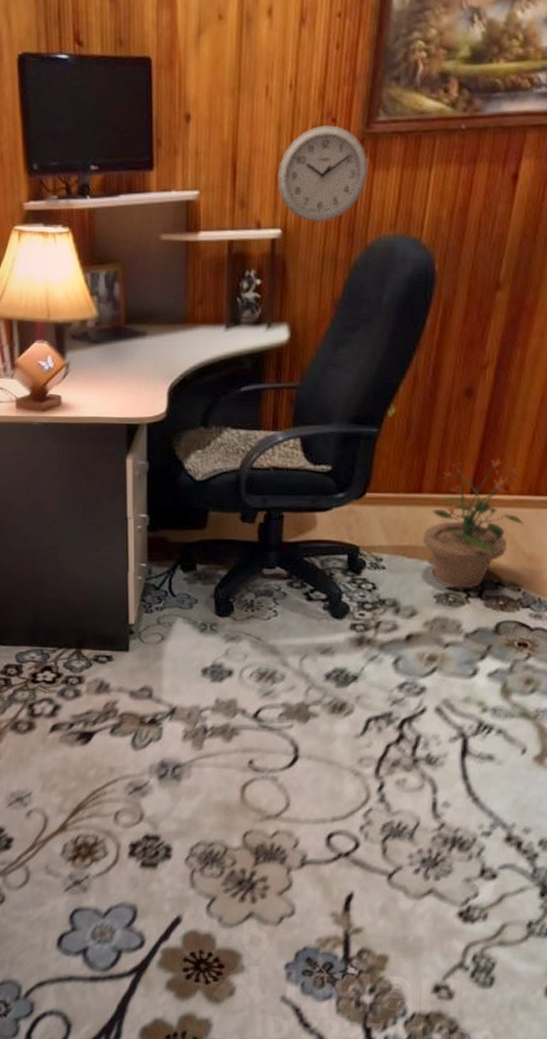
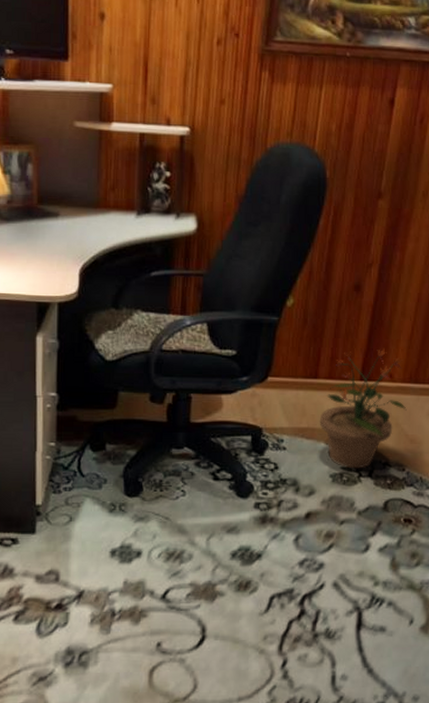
wall clock: present [277,125,368,222] -> none [186,39,268,125]

